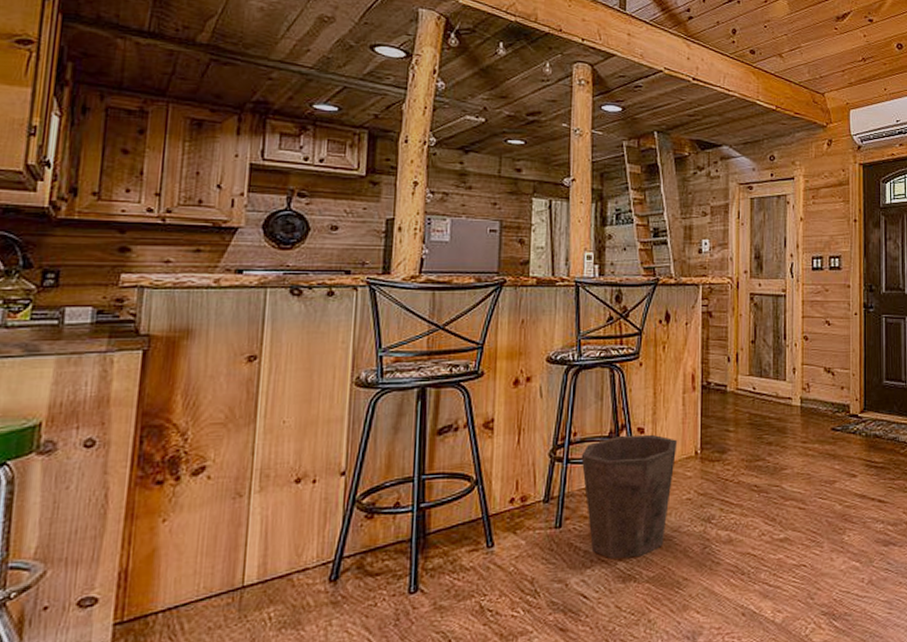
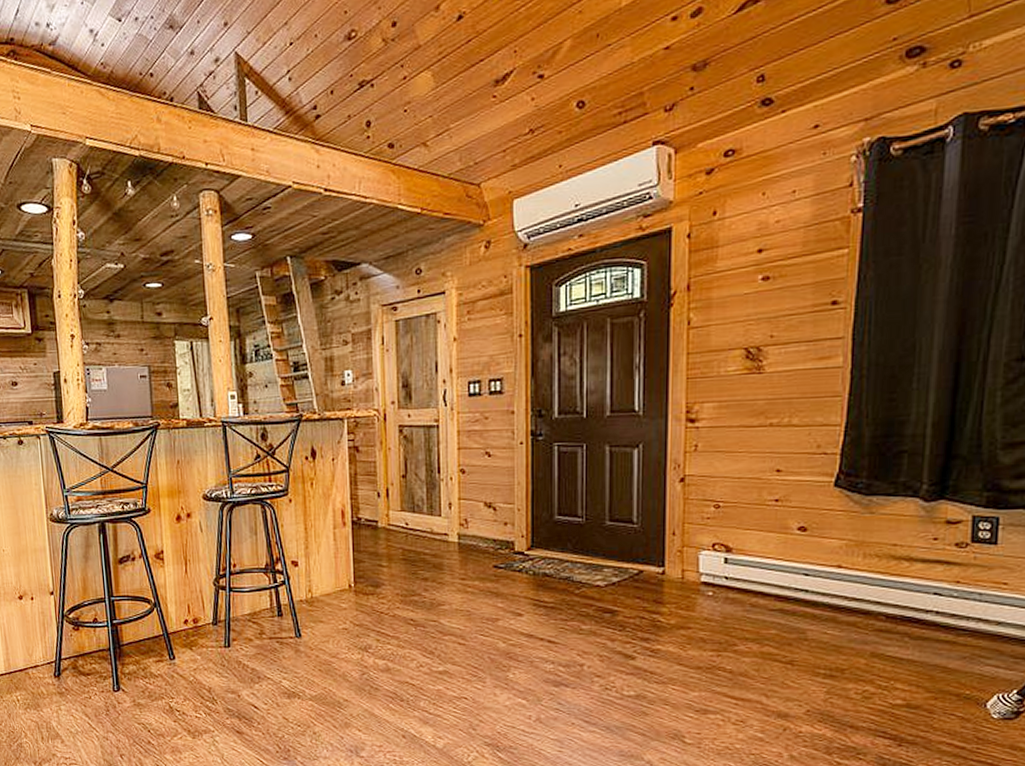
waste bin: present [581,434,678,560] -> none [241,567,331,678]

